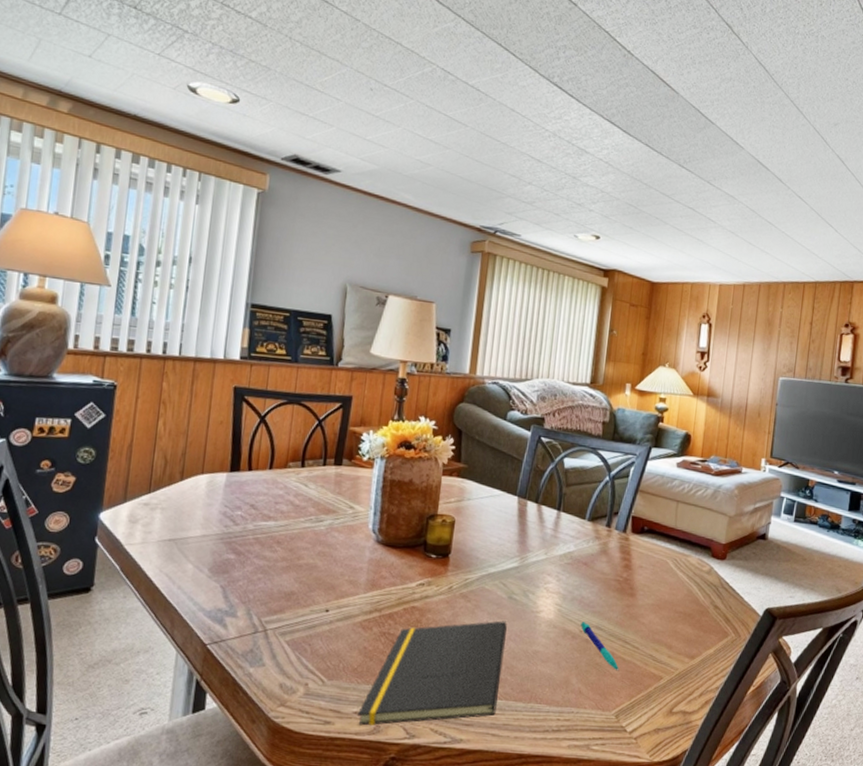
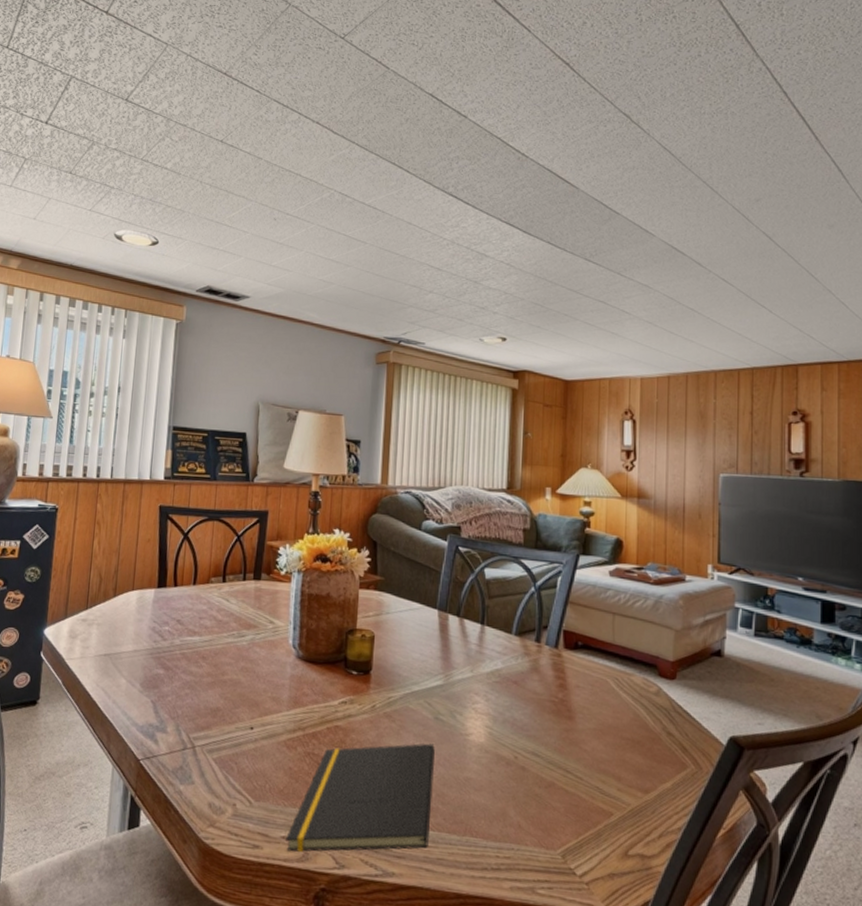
pen: present [581,622,620,671] -> none [515,746,562,804]

